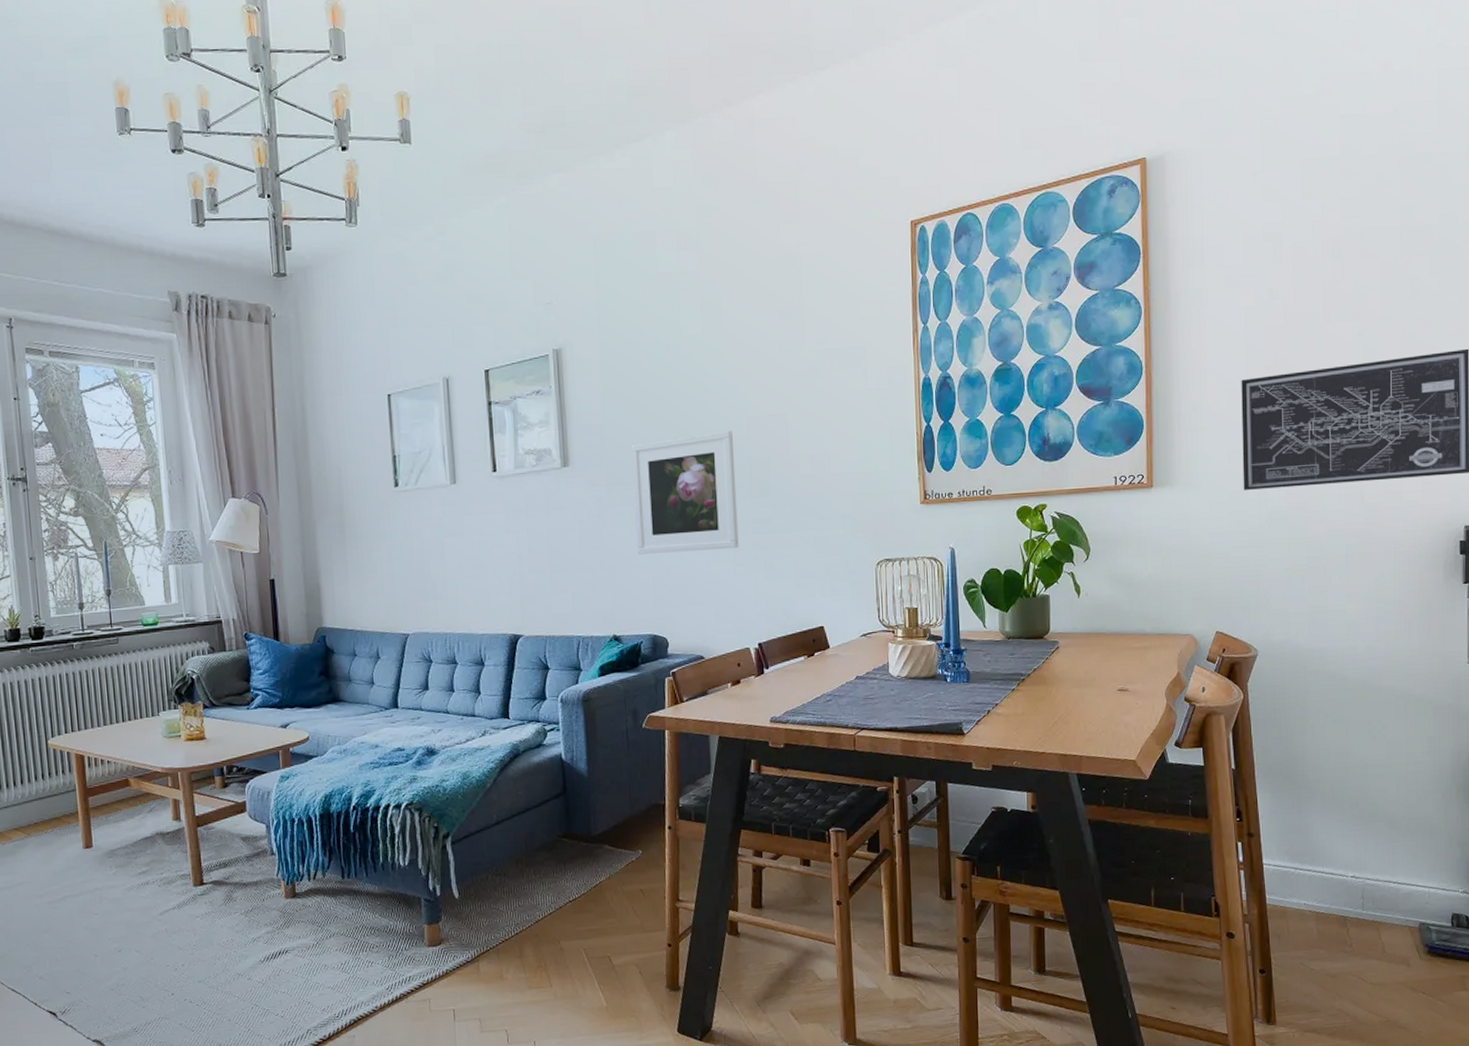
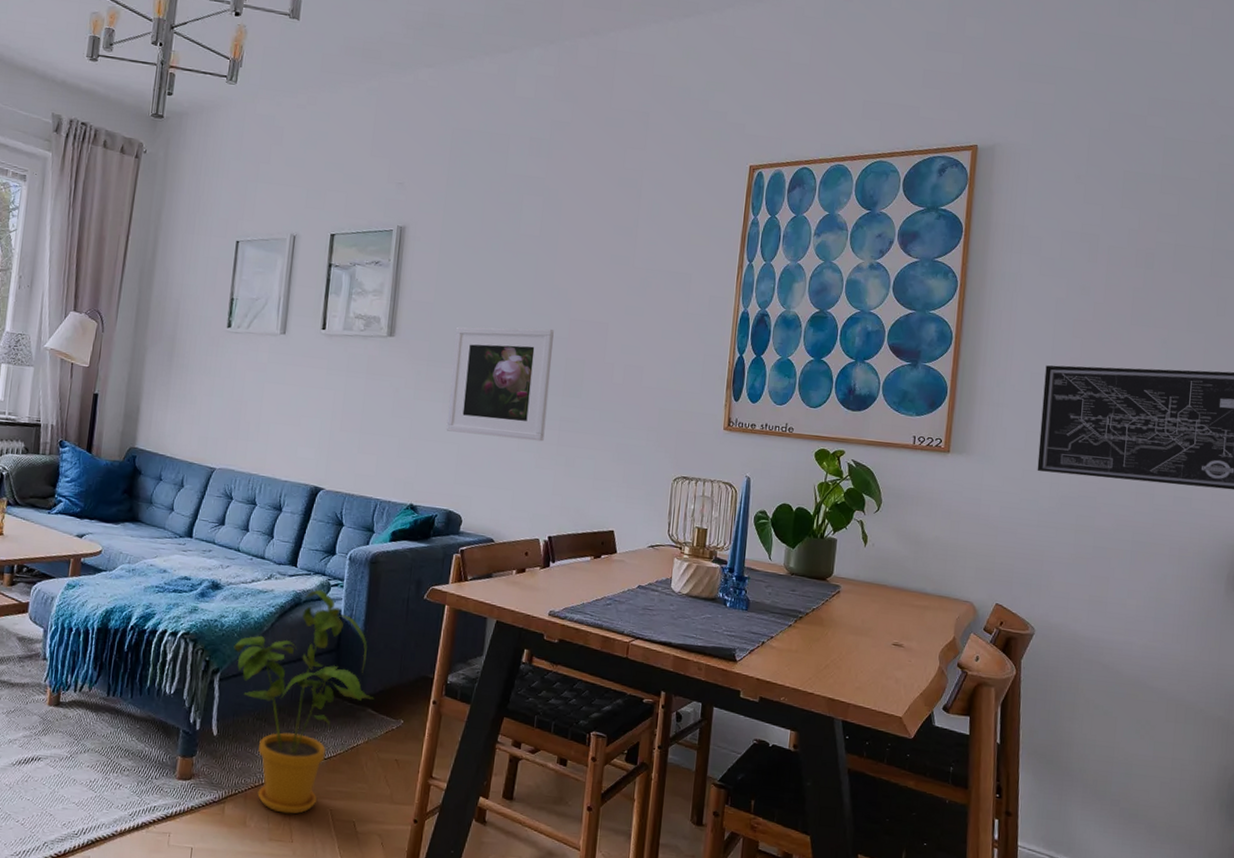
house plant: none [460,737,609,961] -> present [233,589,374,814]

